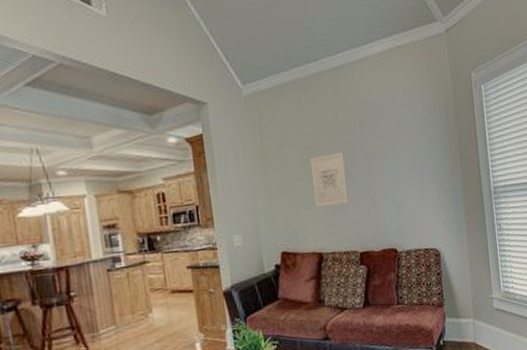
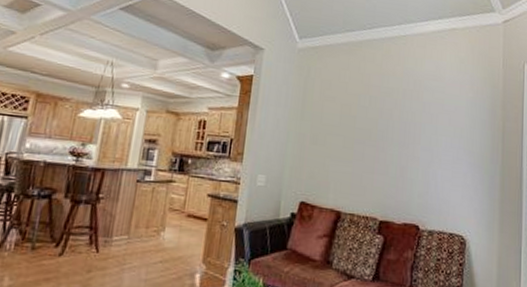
wall art: present [309,151,349,207] -> none [343,115,381,168]

